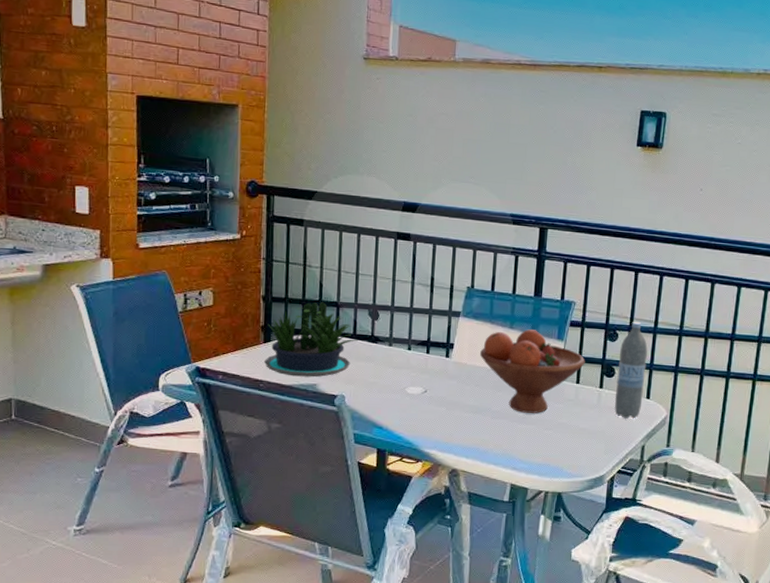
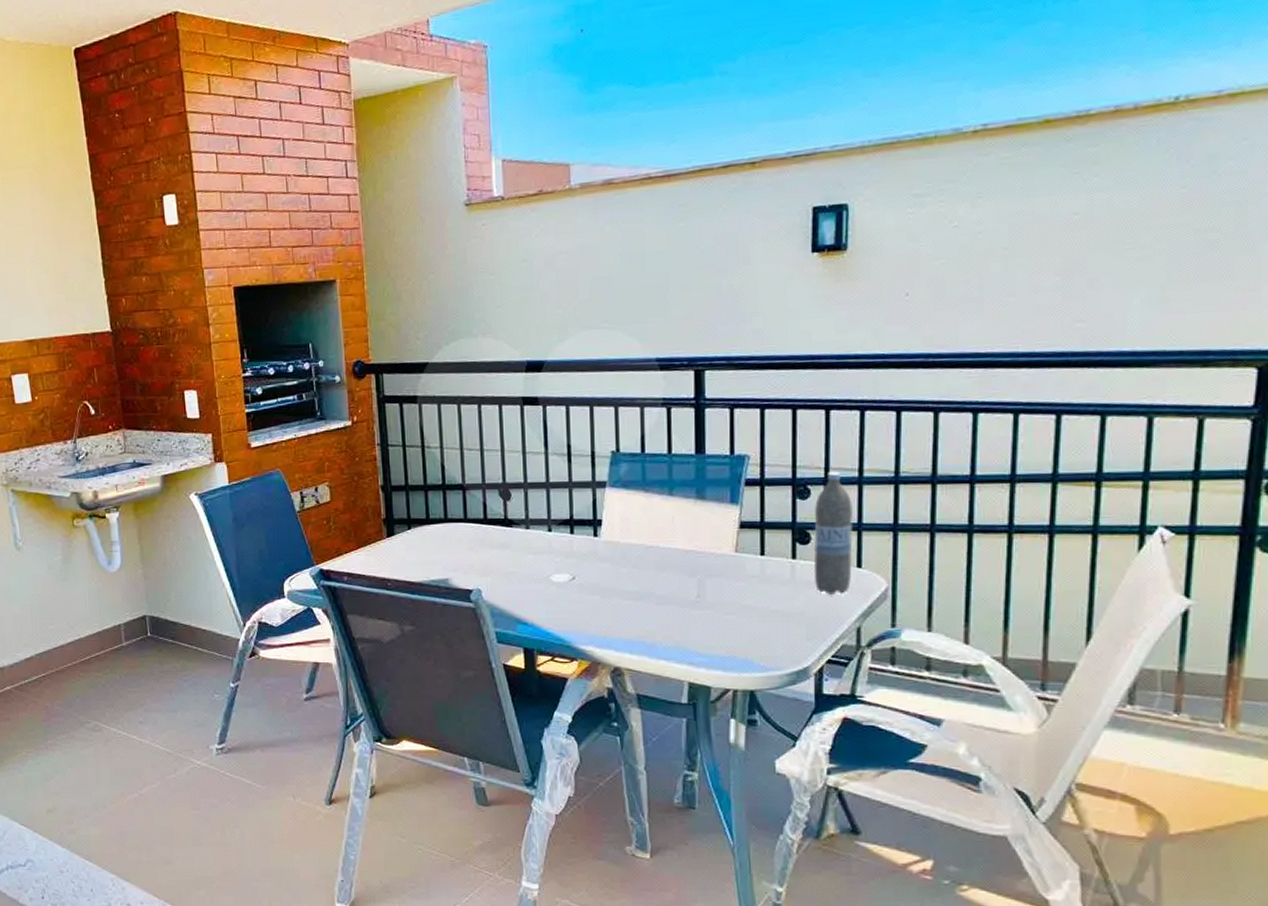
potted plant: present [263,302,363,377] -> none [389,486,495,572]
fruit bowl: present [480,329,585,413] -> none [635,494,770,596]

